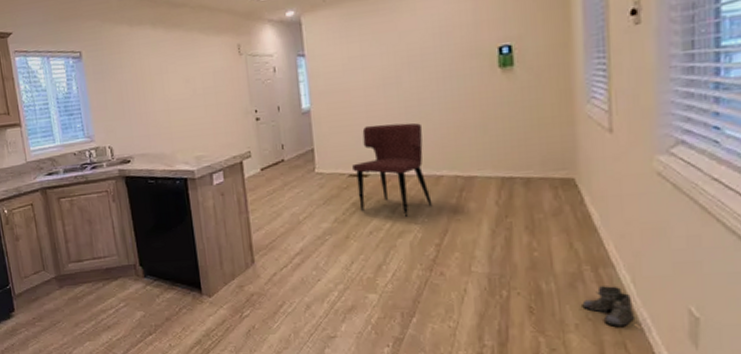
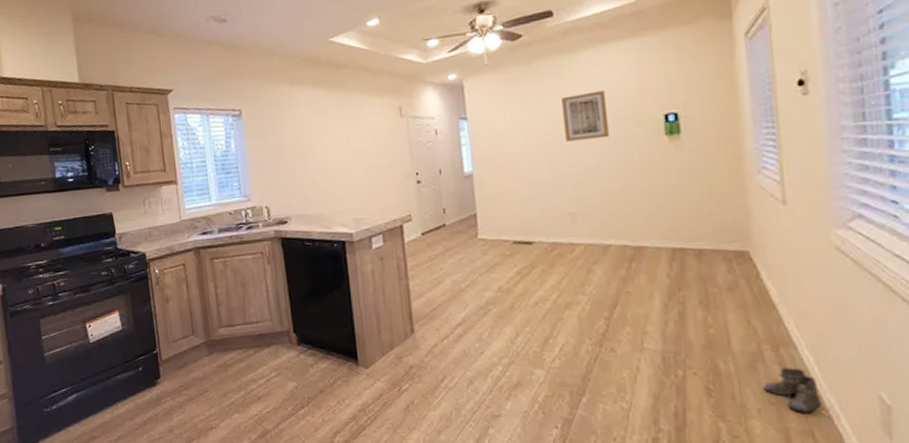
dining chair: present [352,122,433,217] -> none [516,189,601,287]
wall art: none [398,24,444,77] -> present [562,90,609,142]

